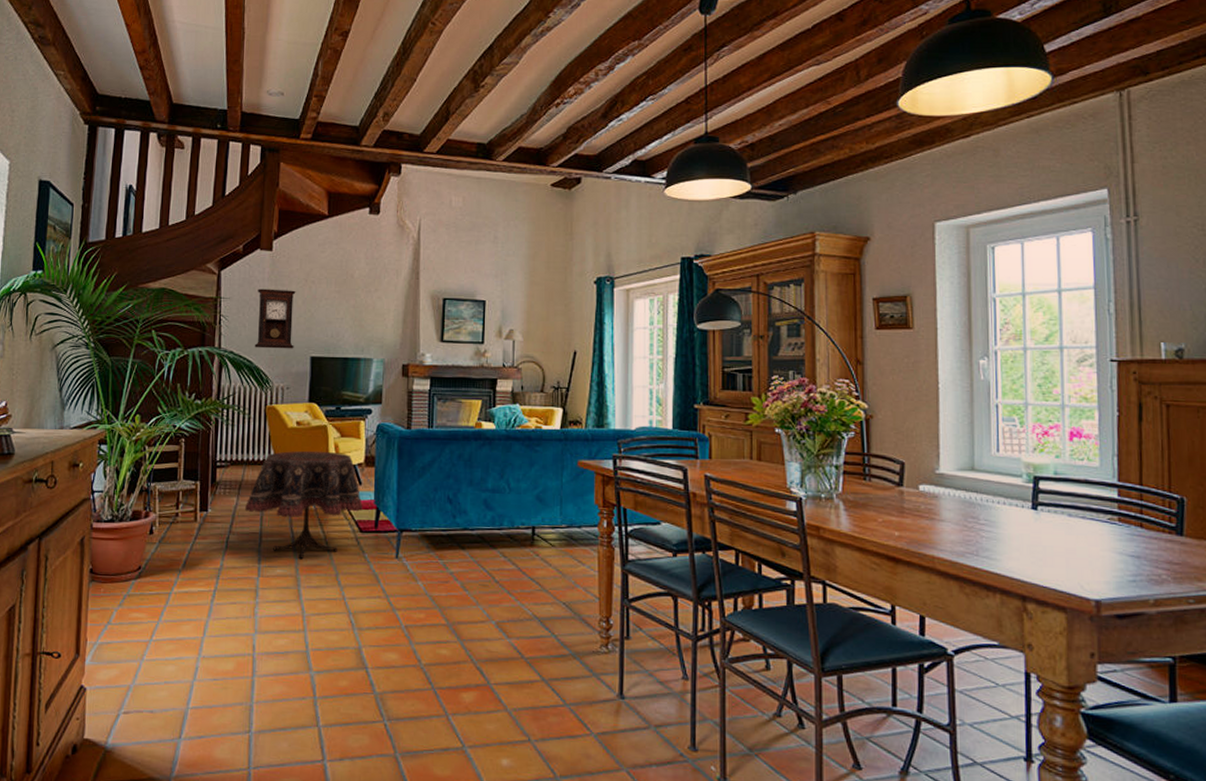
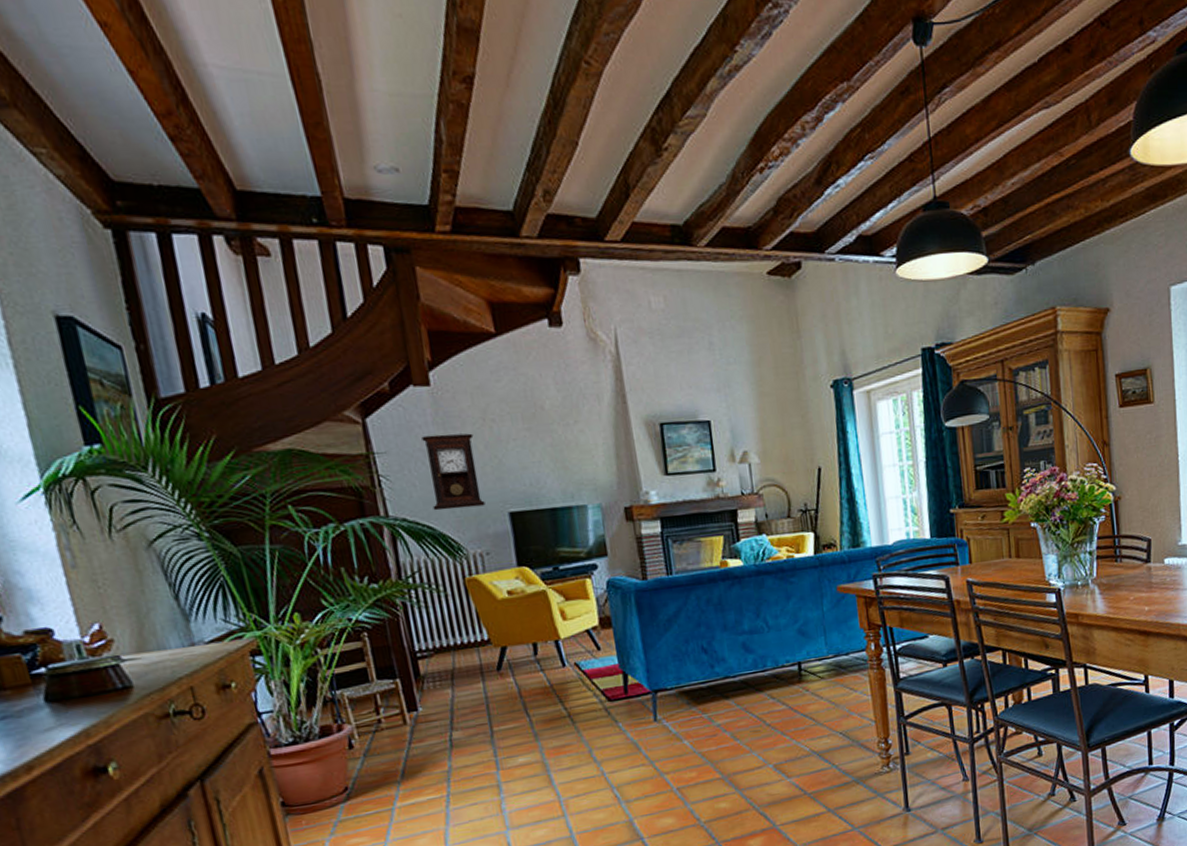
side table: present [245,450,363,560] -> none [464,618,607,743]

